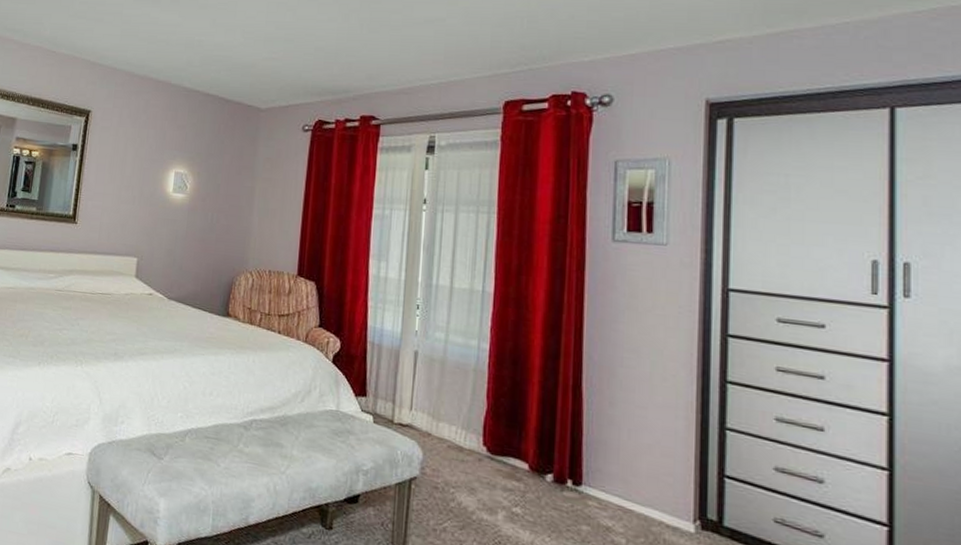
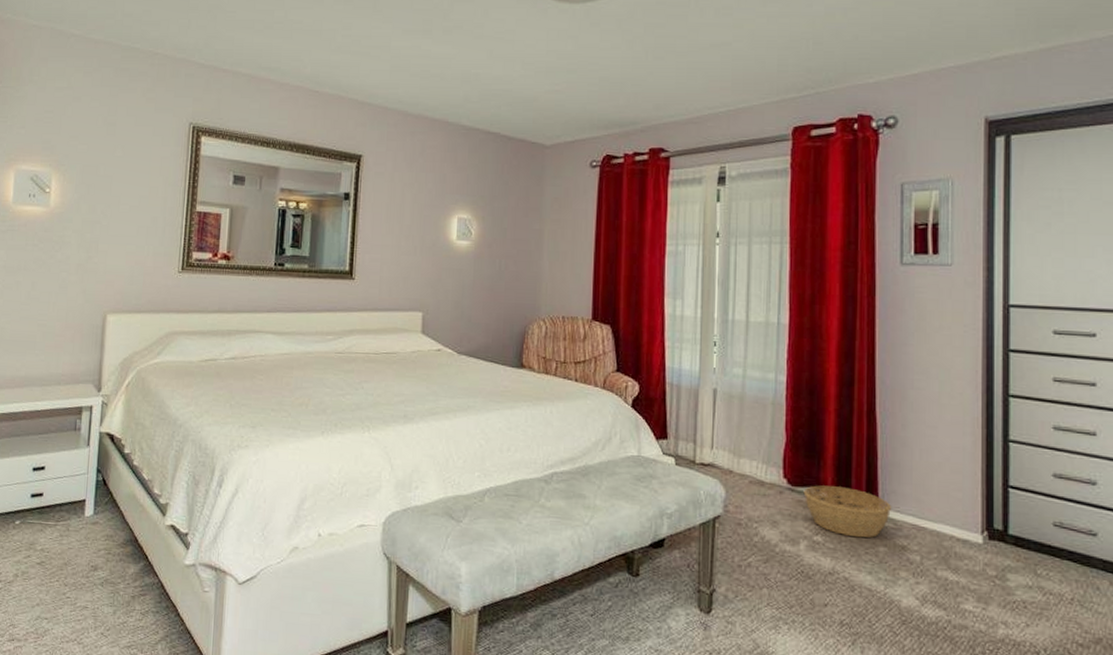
basket: none [503,456,597,515] -> present [803,485,892,538]

